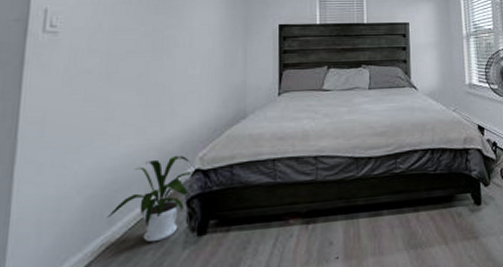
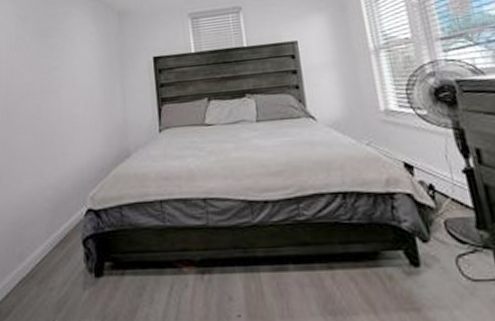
house plant: present [107,156,194,243] -> none [18,195,87,280]

